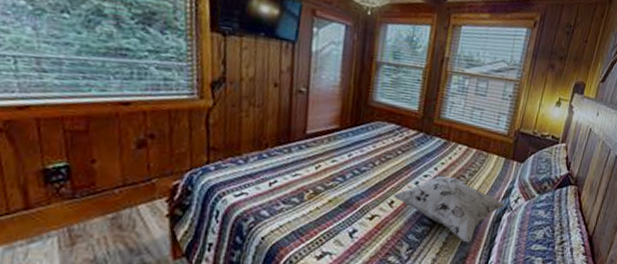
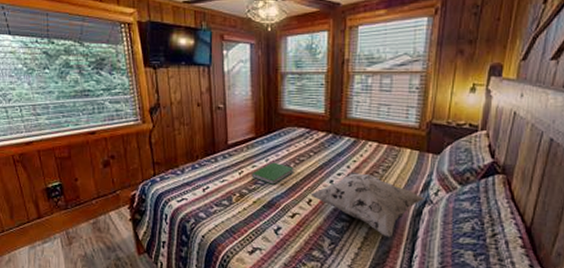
hardcover book: none [330,158,379,183] -> present [251,162,294,185]

